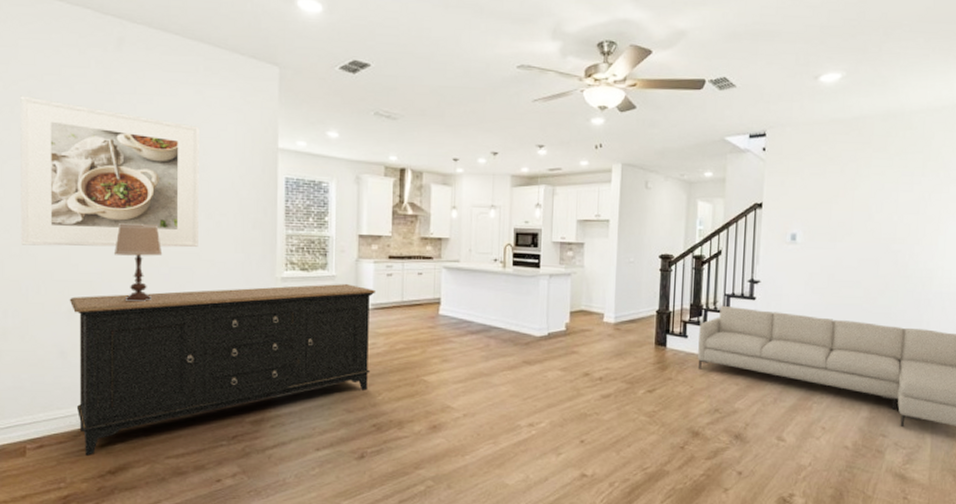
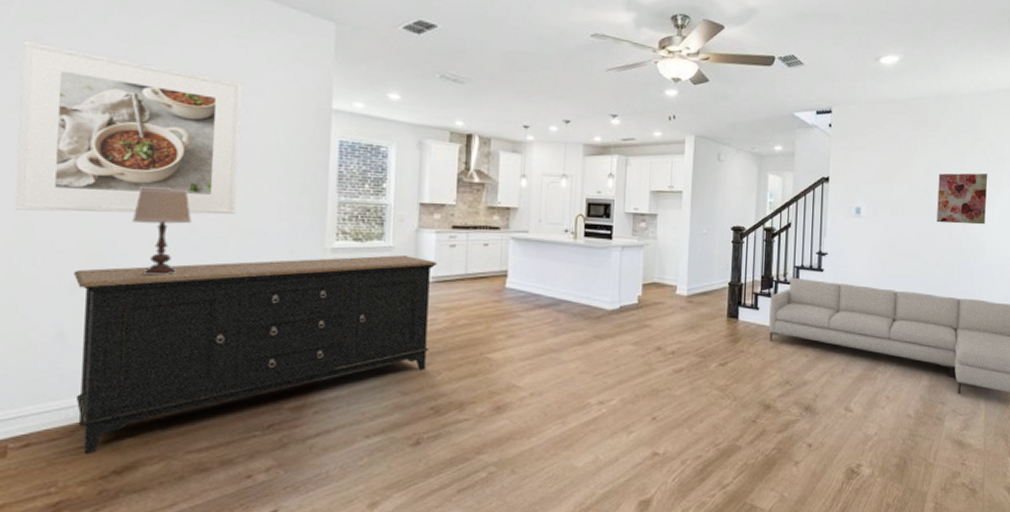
wall art: none [880,195,940,251] -> present [937,173,988,225]

